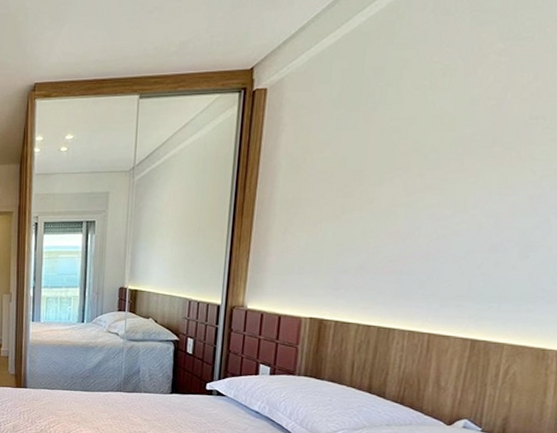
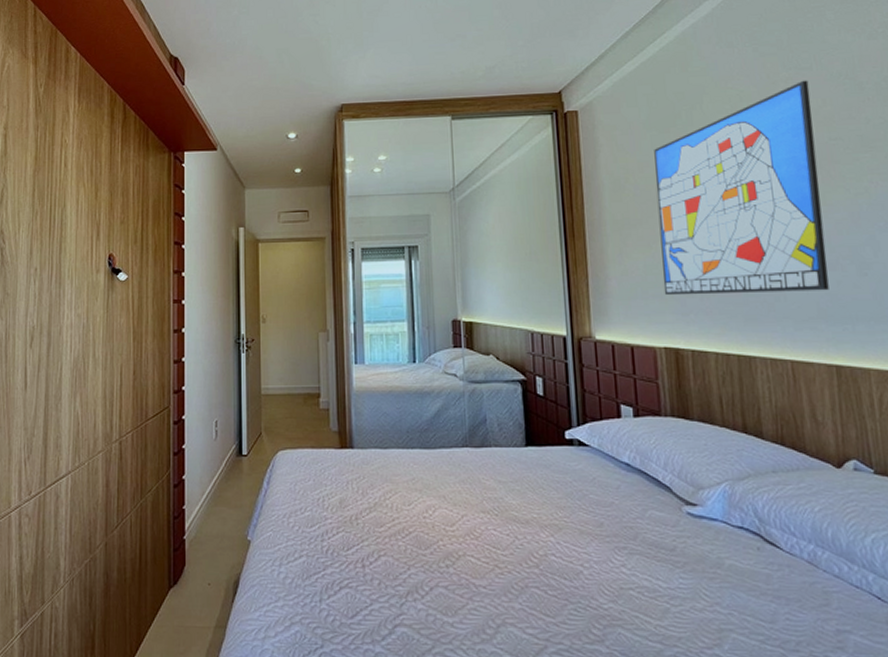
wall art: none [319,52,525,272] -> present [654,80,829,296]

